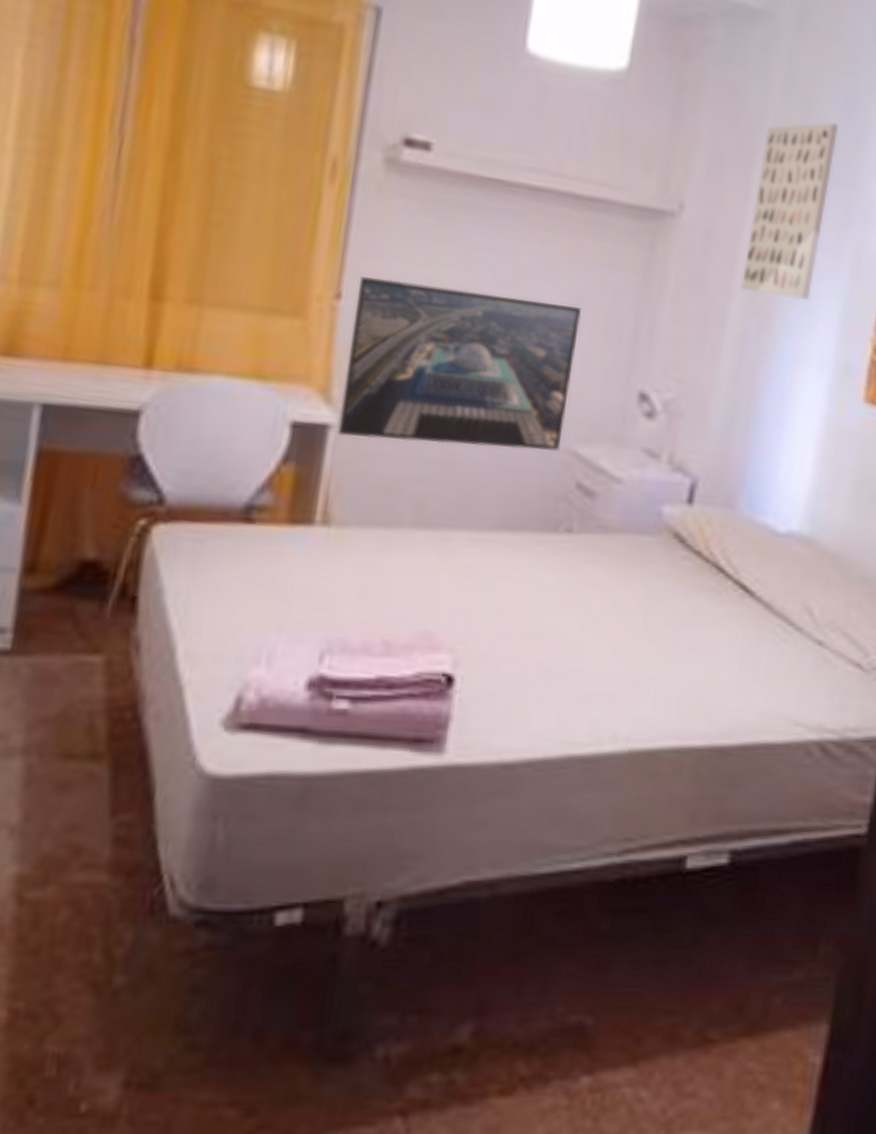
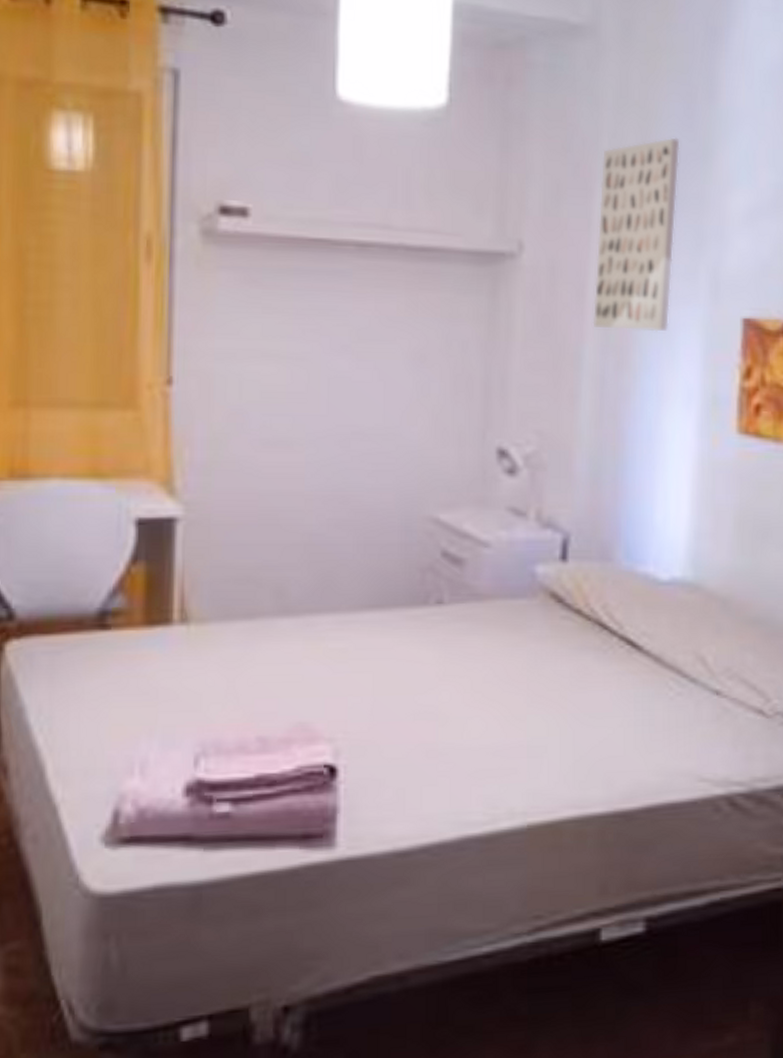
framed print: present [337,276,582,452] -> none [185,357,428,528]

